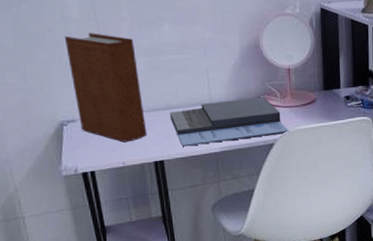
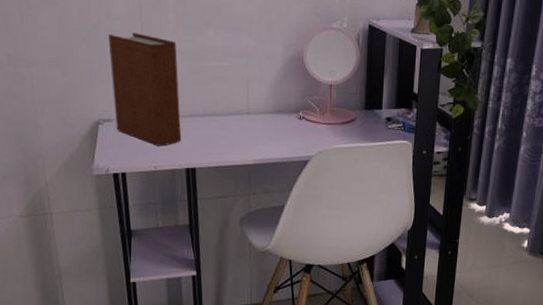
notebook: present [170,97,290,147] -> none [206,111,326,156]

